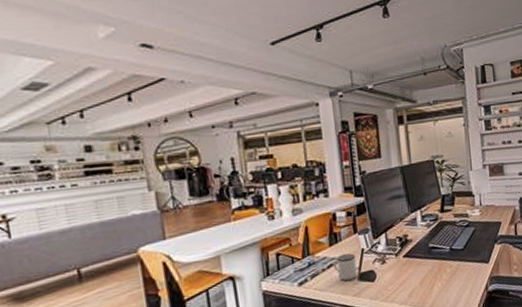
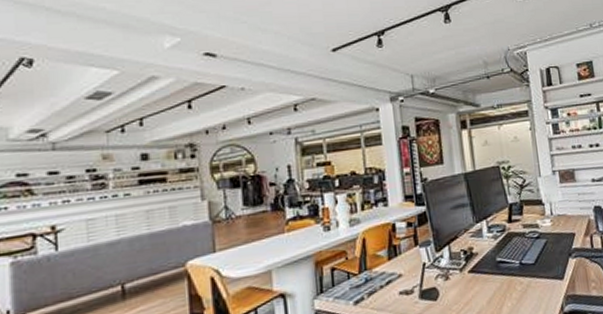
mug: present [333,253,357,281] -> none [392,268,418,299]

